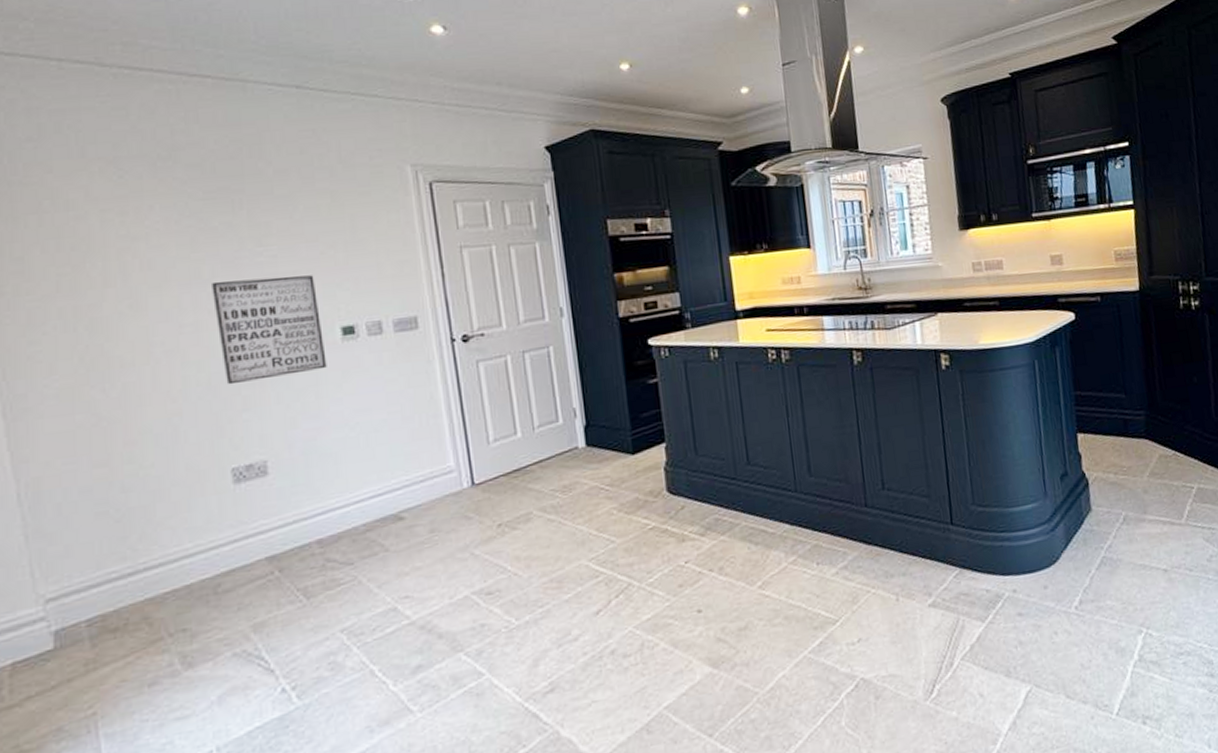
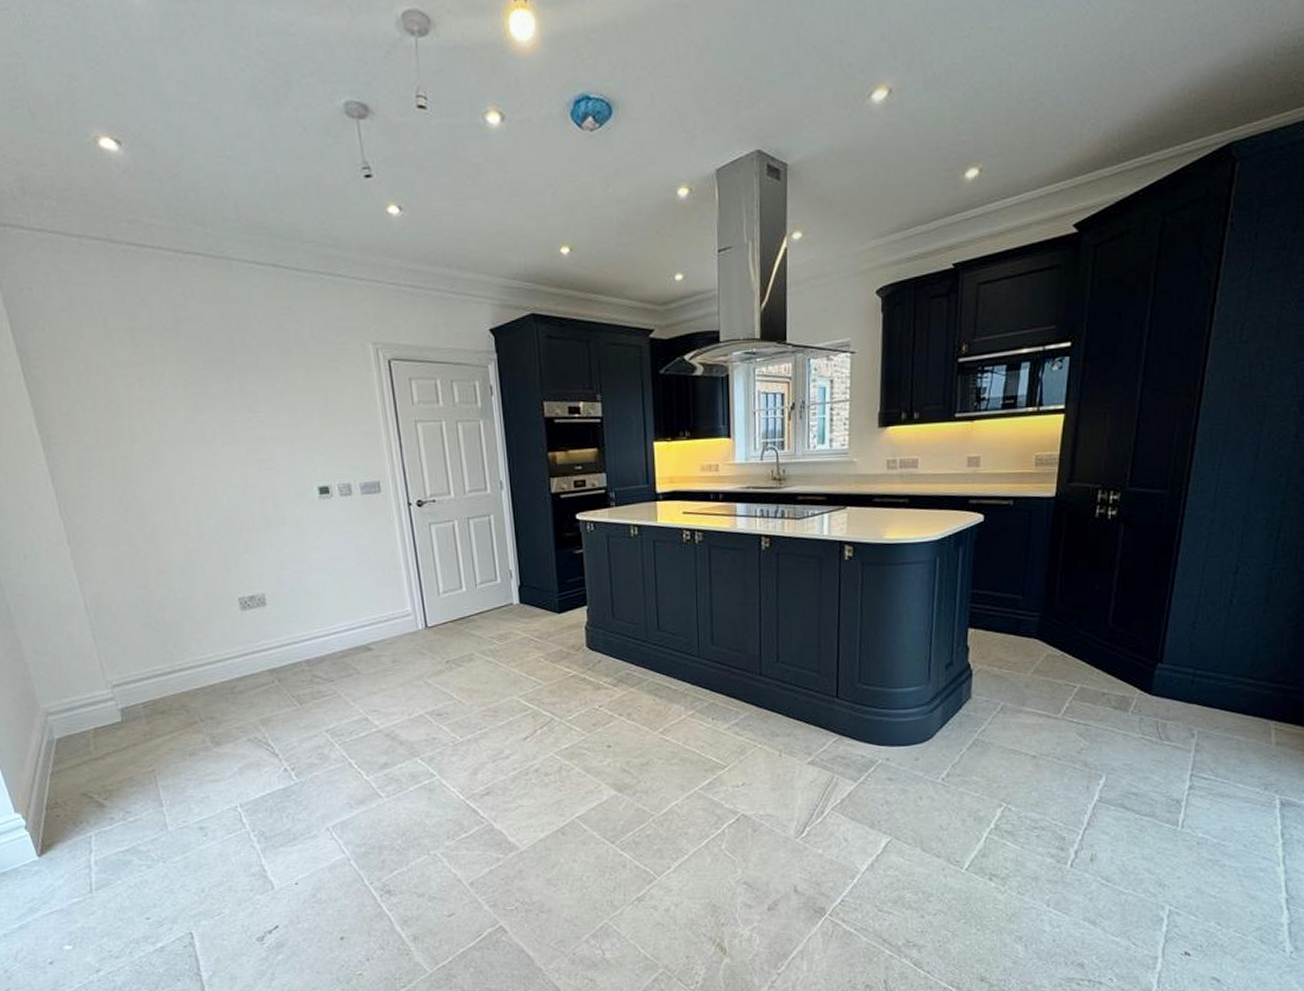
wall art: present [210,275,327,385] -> none [213,440,308,530]

